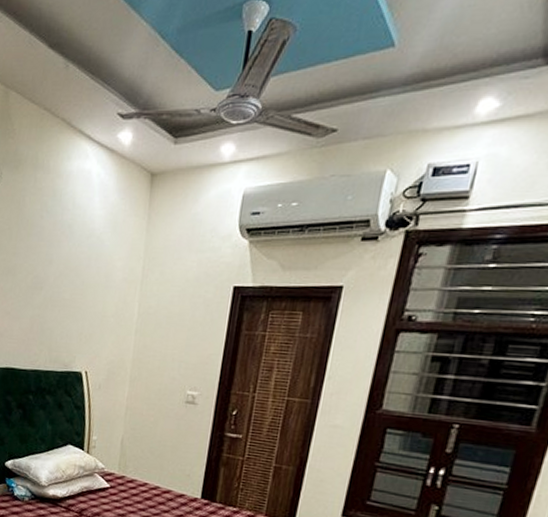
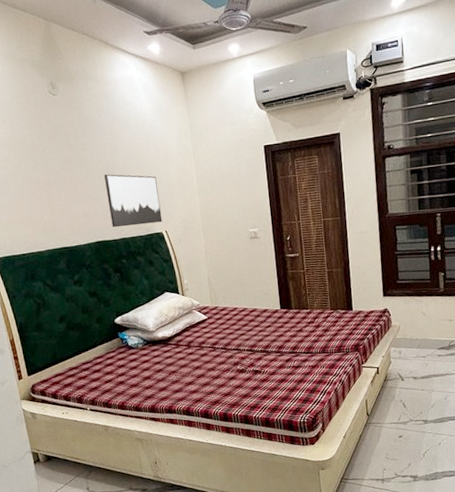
wall art: none [26,289,90,360] -> present [104,174,163,228]

